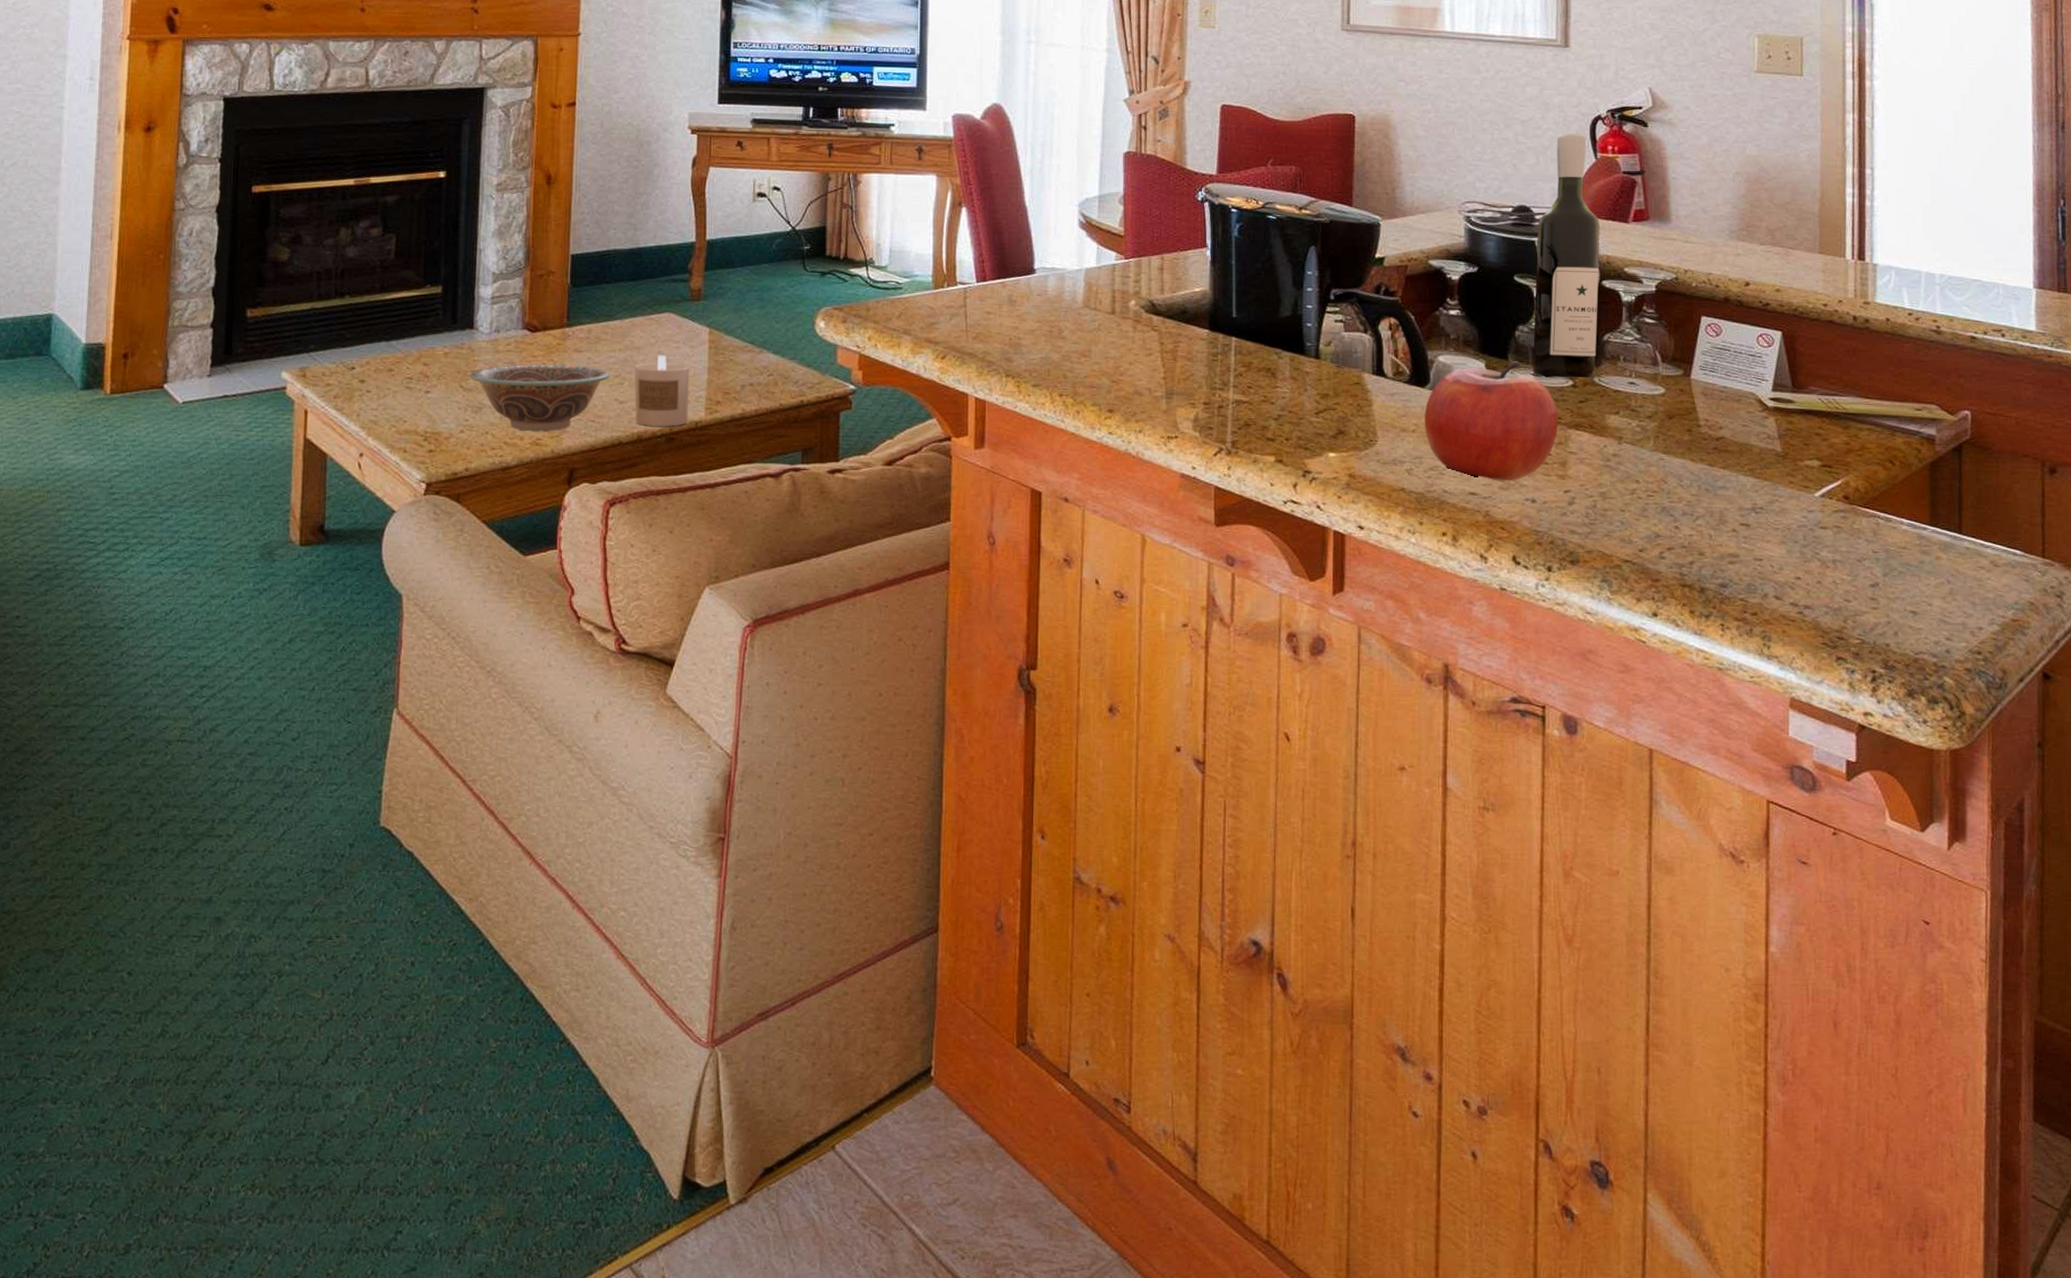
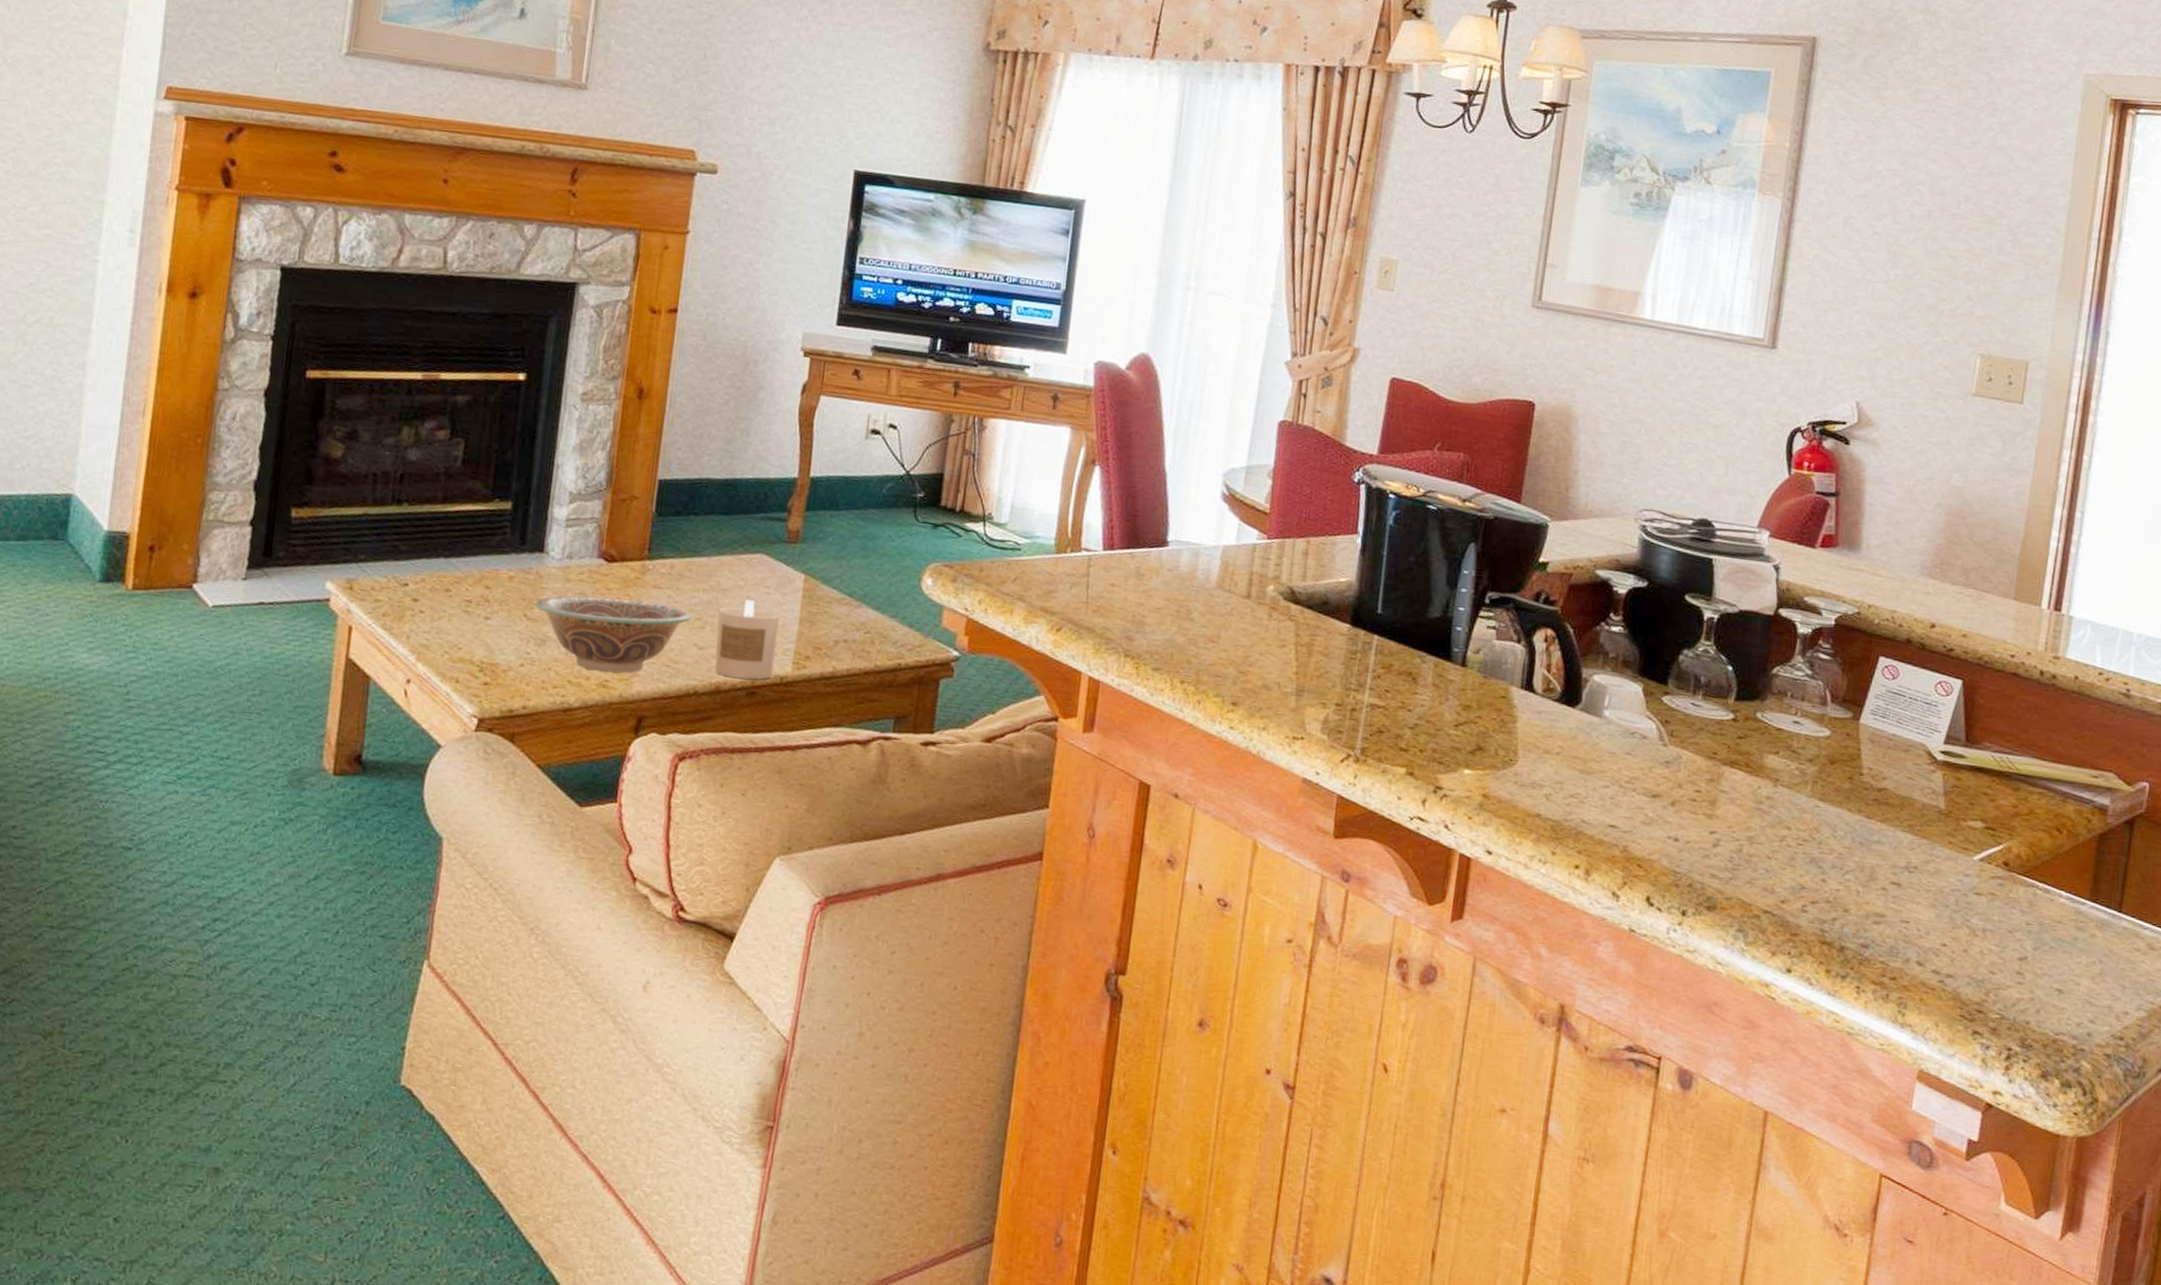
fruit: present [1424,361,1559,481] -> none [1569,687,1714,817]
bottle: present [1532,133,1600,378] -> none [1692,443,1785,713]

